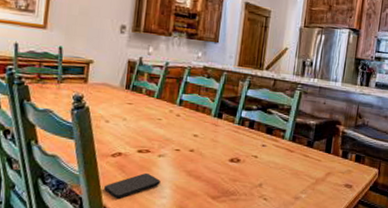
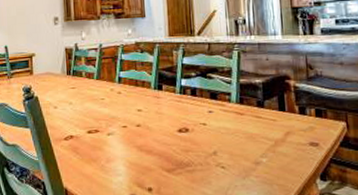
smartphone: present [104,172,161,199] -> none [63,152,114,180]

